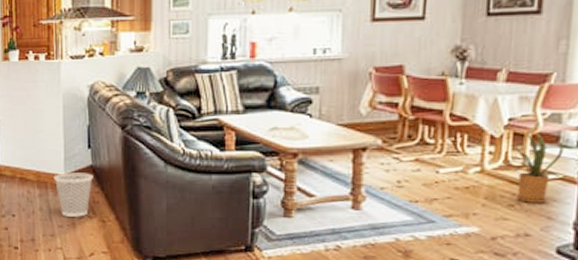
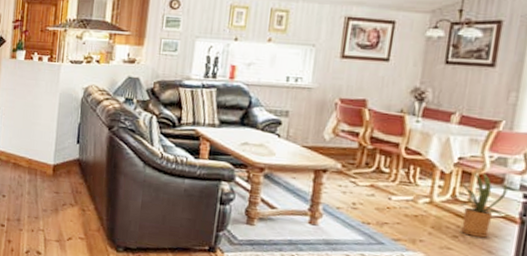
wastebasket: present [53,172,93,217] -> none [43,163,79,204]

